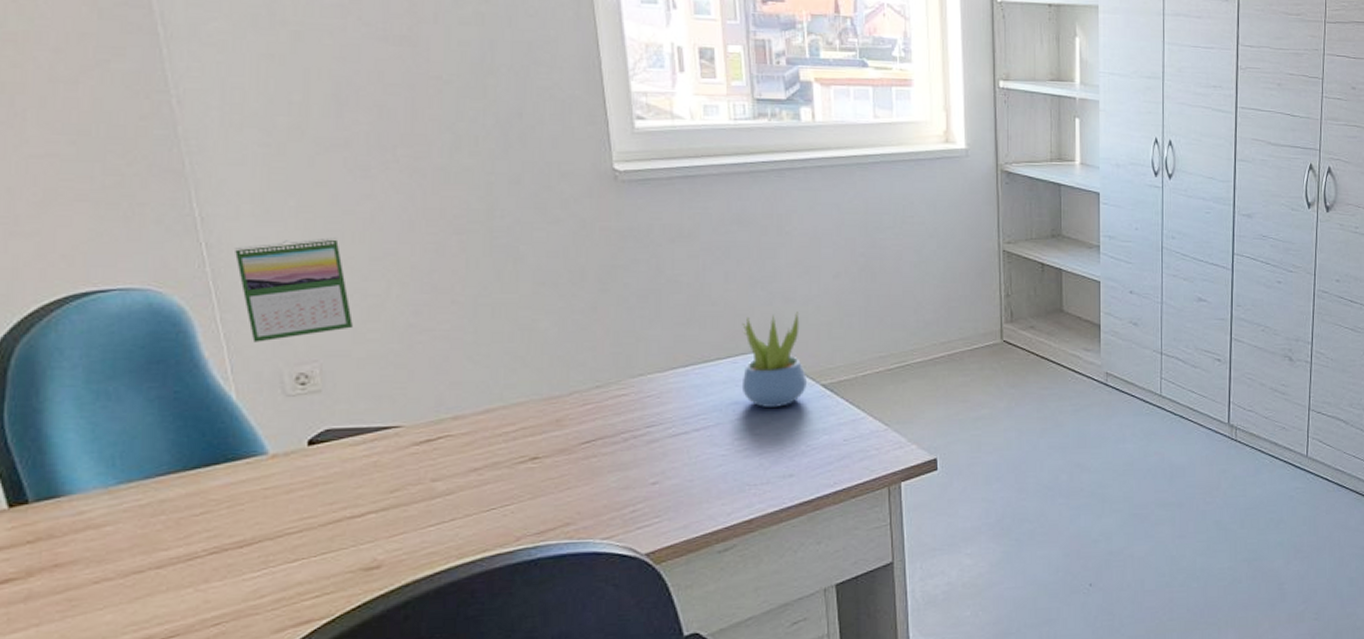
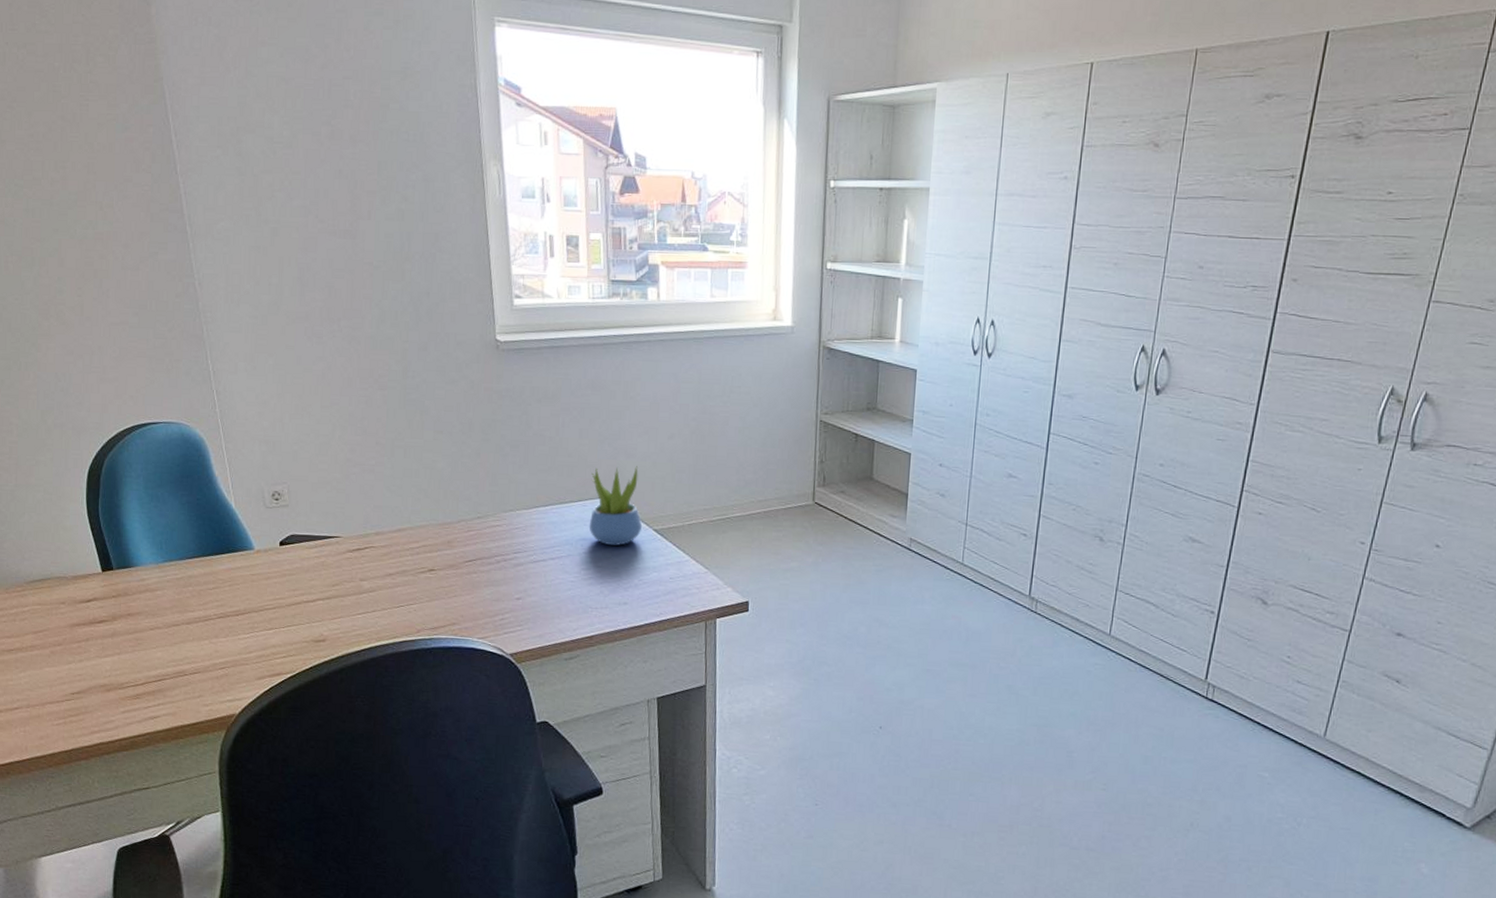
calendar: present [235,237,353,342] -> none [234,389,309,467]

